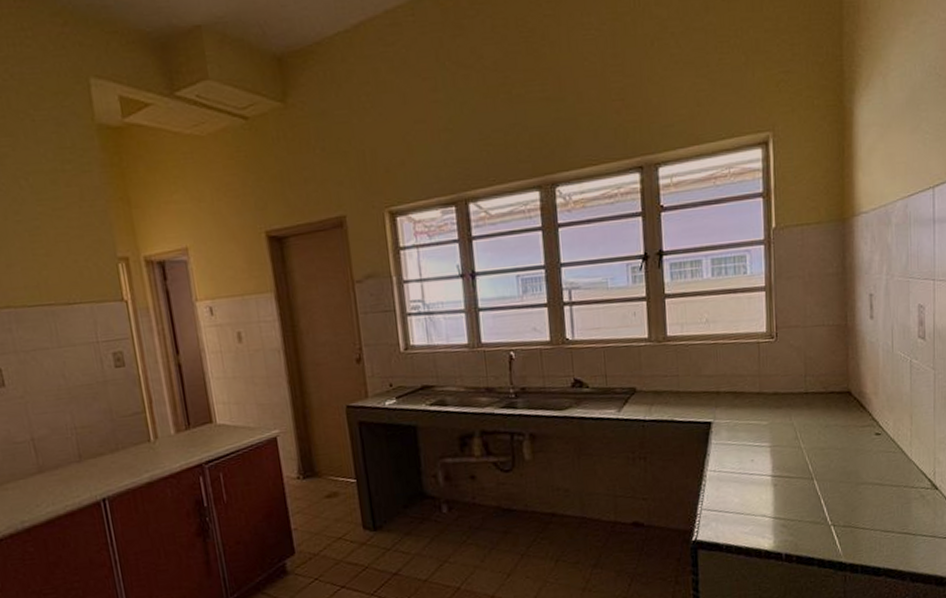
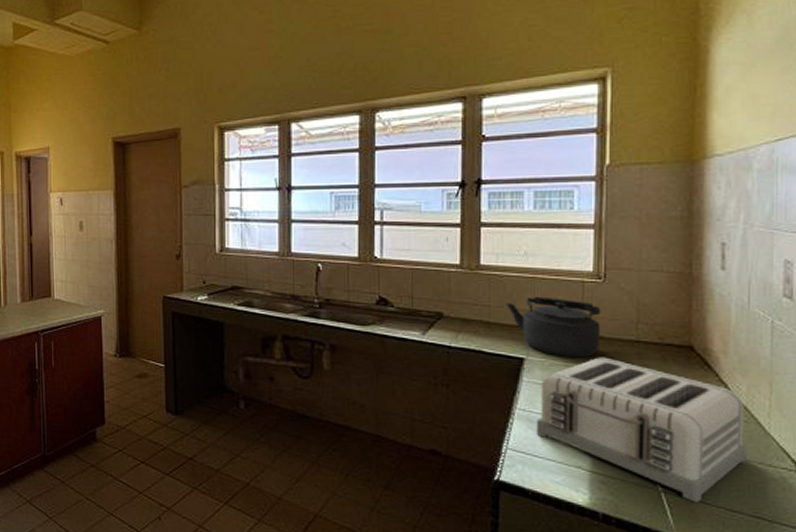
kettle: none [692,360,776,416] -> present [505,296,601,358]
toaster: none [725,411,896,530] -> present [536,357,747,503]

